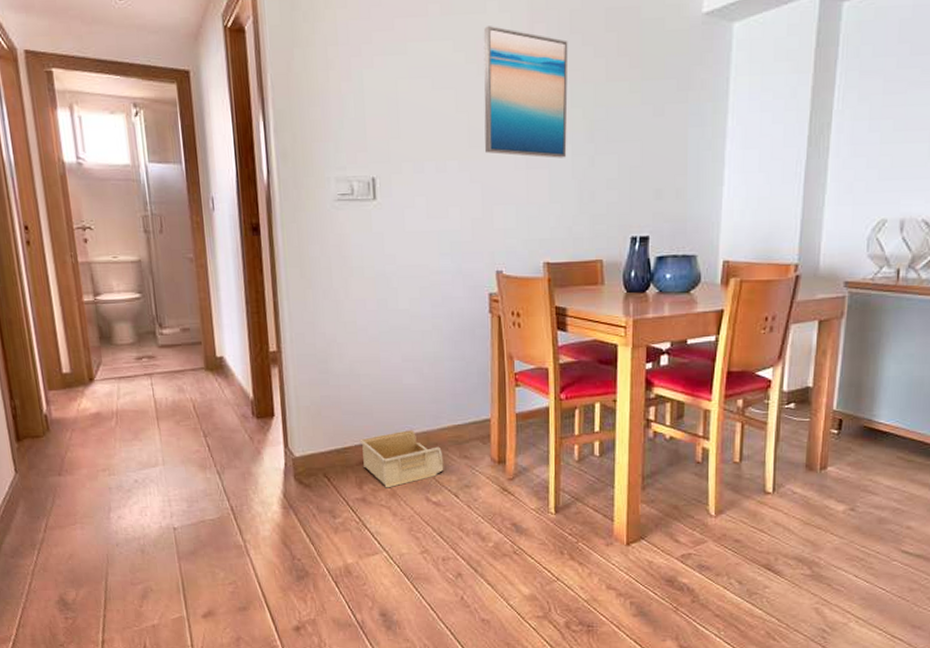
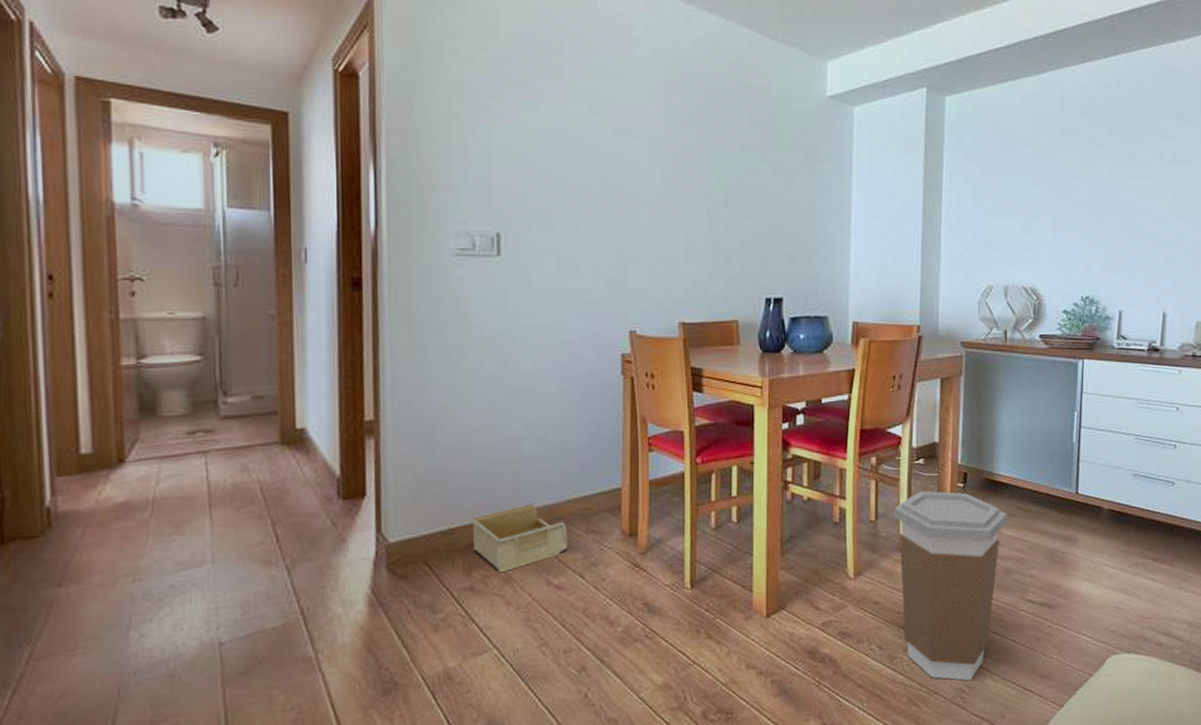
wall art: present [483,26,568,158] -> none [619,92,703,221]
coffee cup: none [760,435,886,623] -> present [894,490,1007,681]

